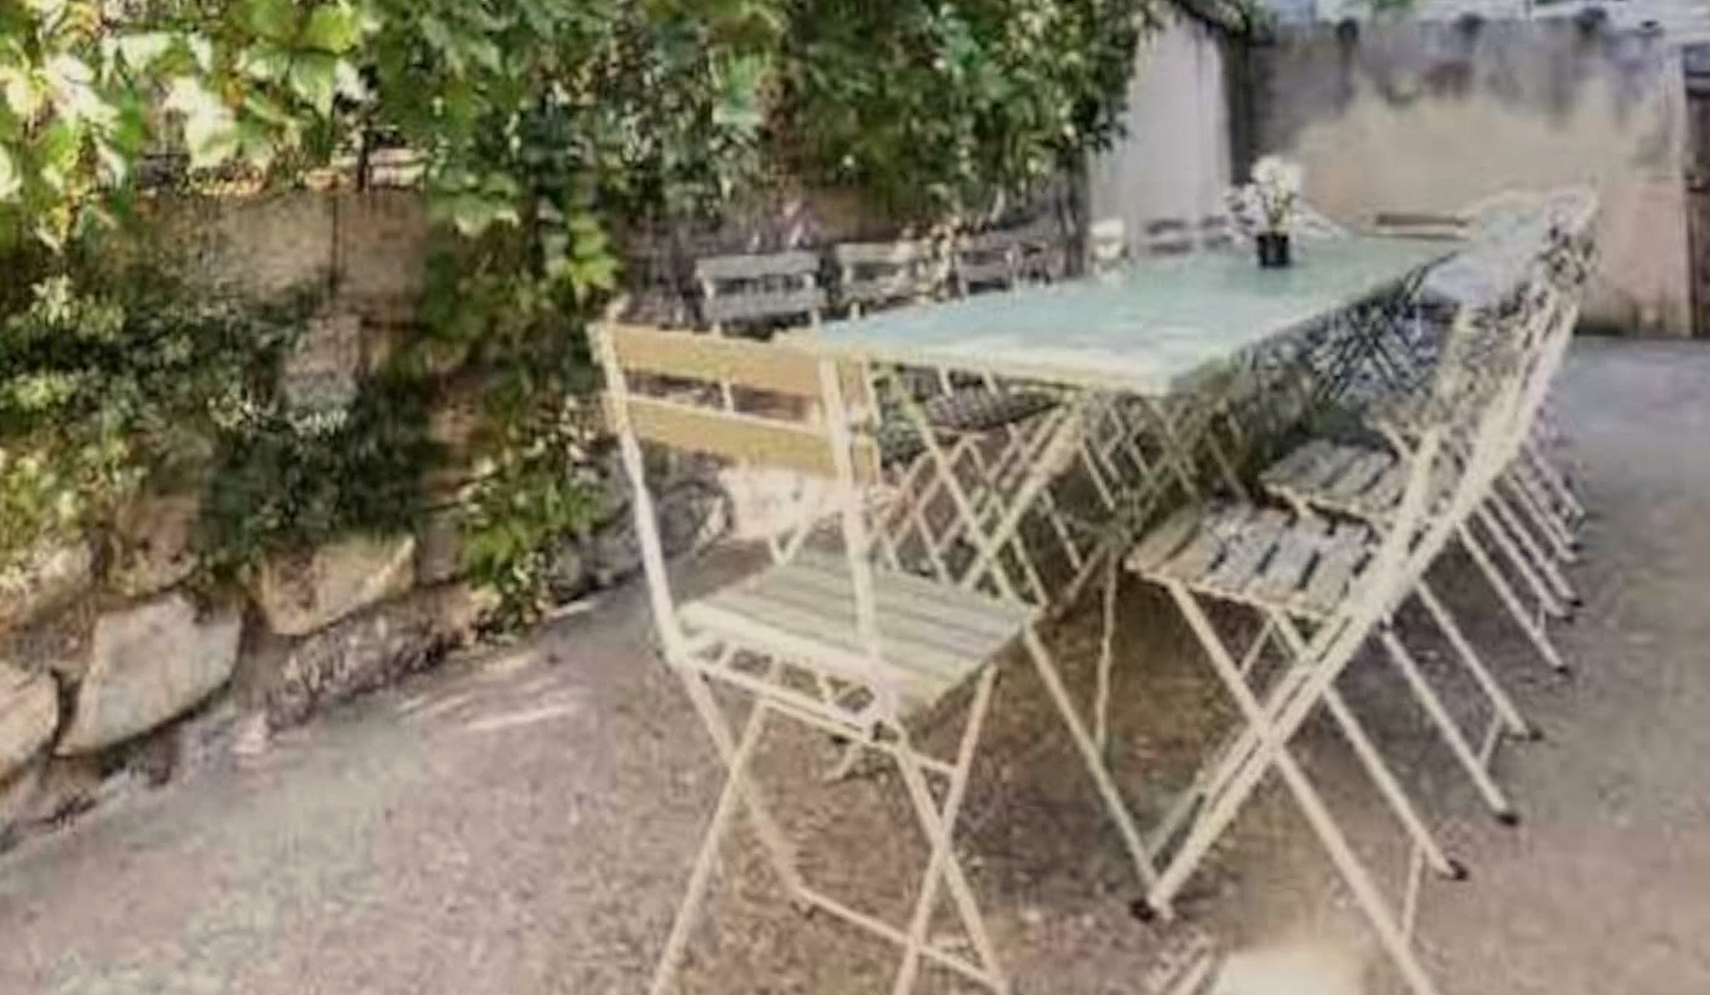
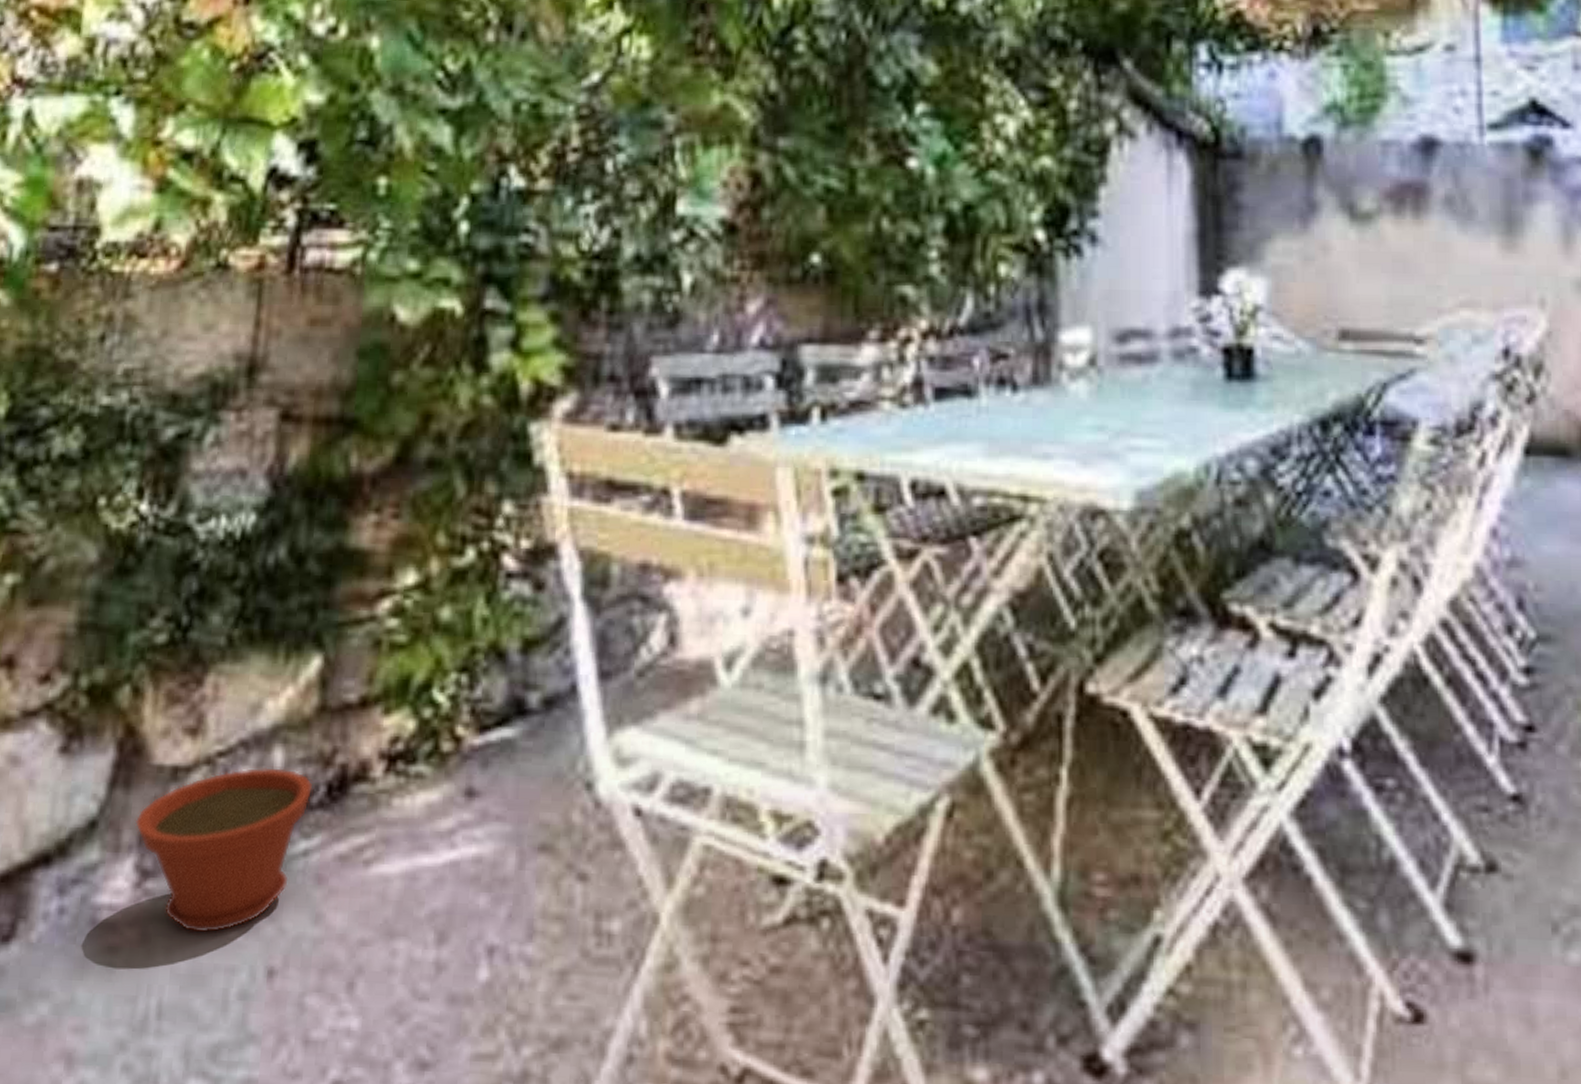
plant pot: none [262,636,414,779] -> present [134,767,313,933]

